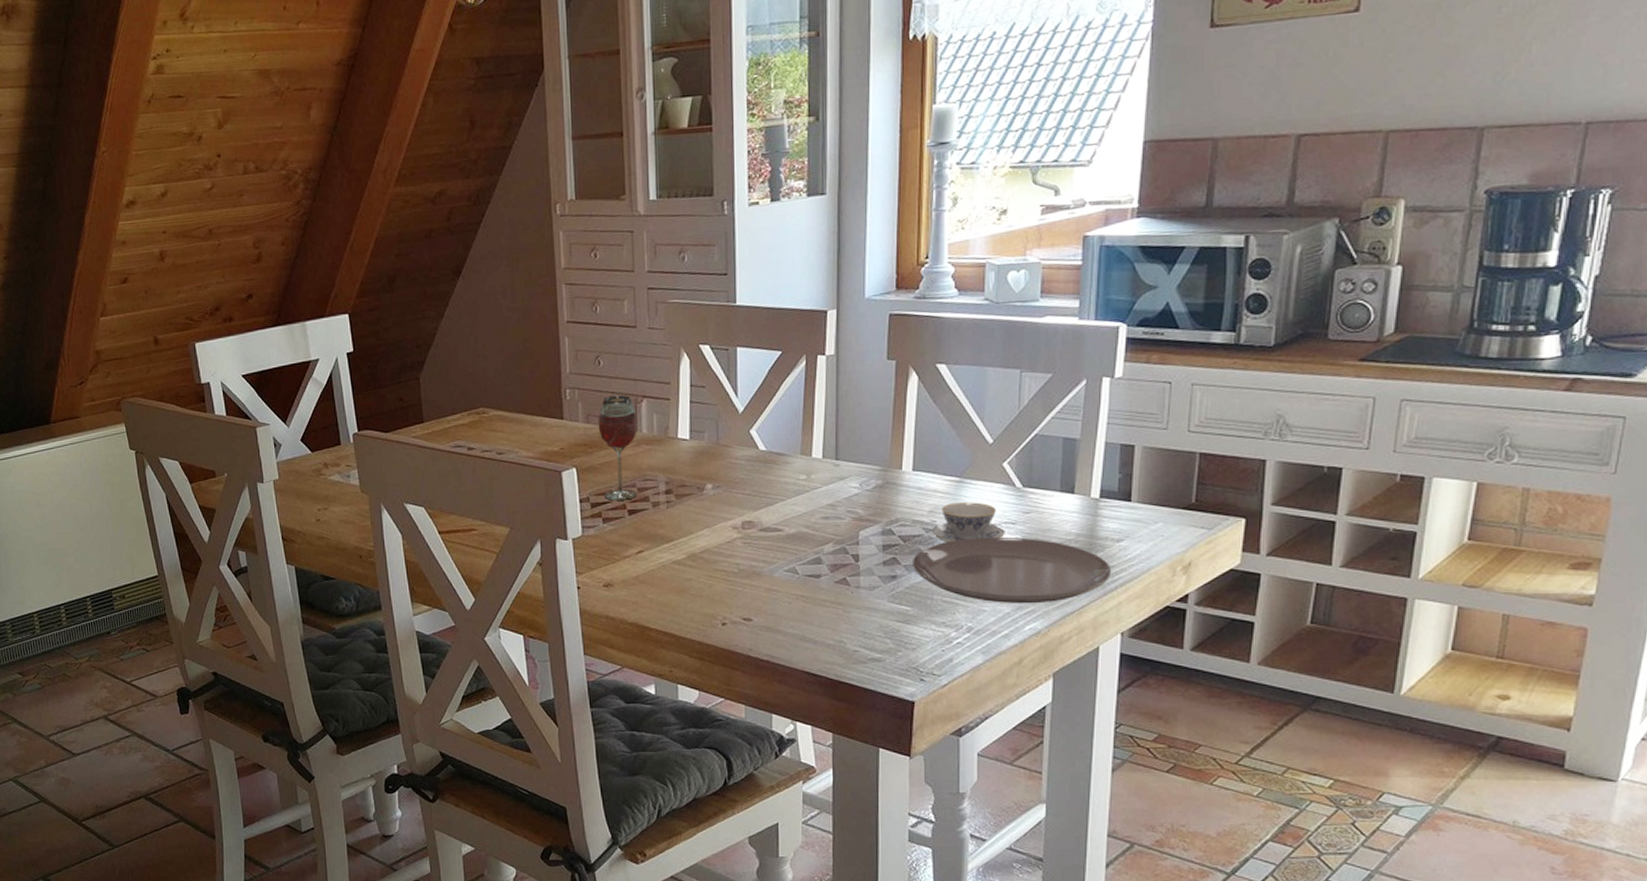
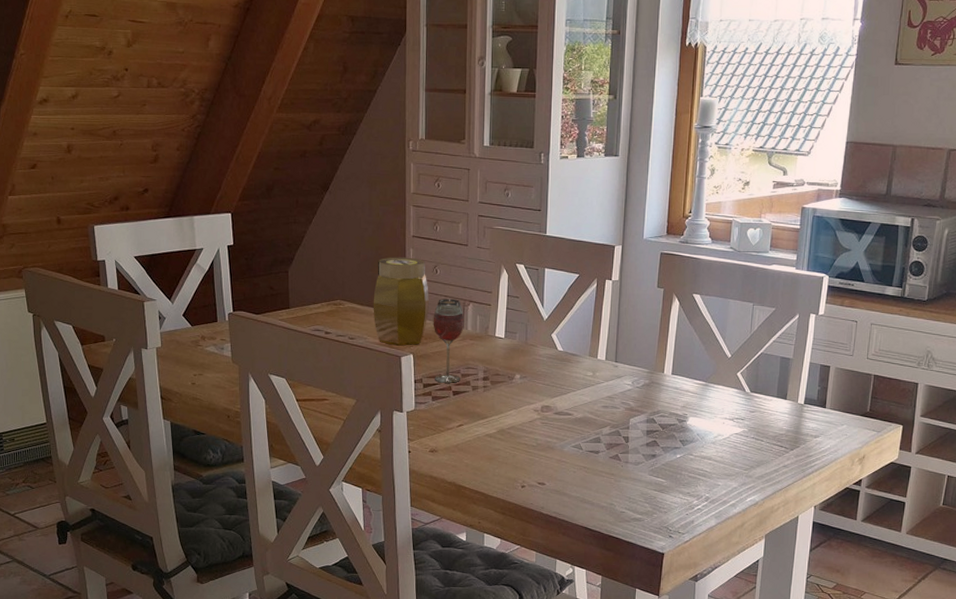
jar: none [523,348,592,459] -> present [373,257,429,346]
plate: present [911,536,1112,603] -> none [667,428,810,481]
teacup: present [931,502,1005,543] -> none [683,401,736,432]

